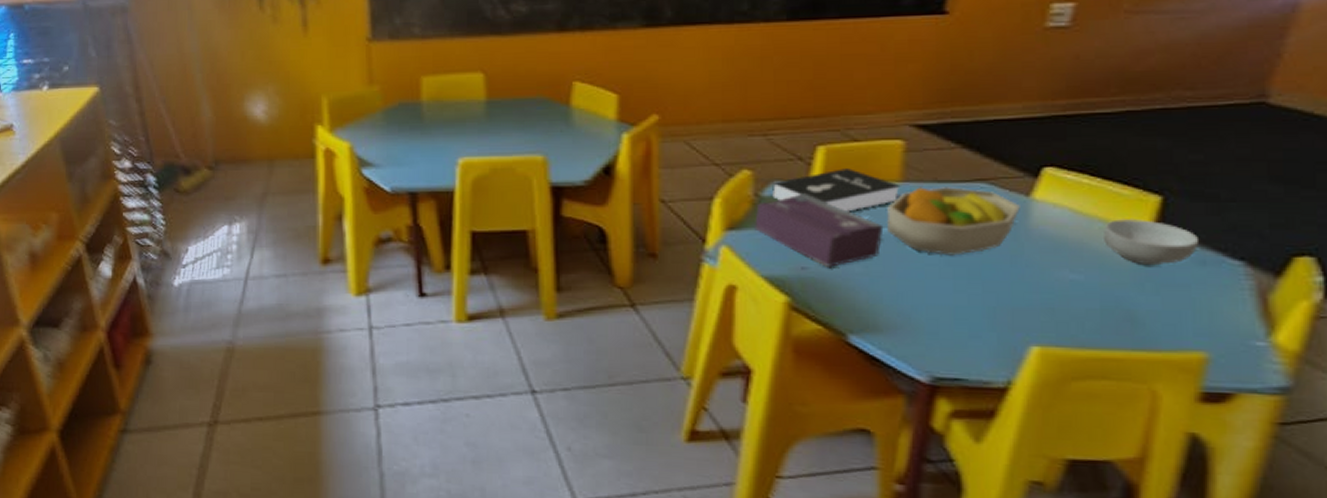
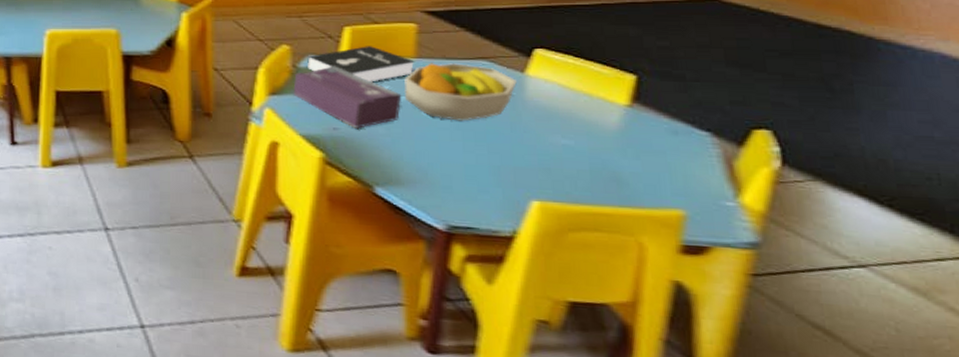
cereal bowl: present [1104,219,1200,266] -> none [589,94,671,134]

